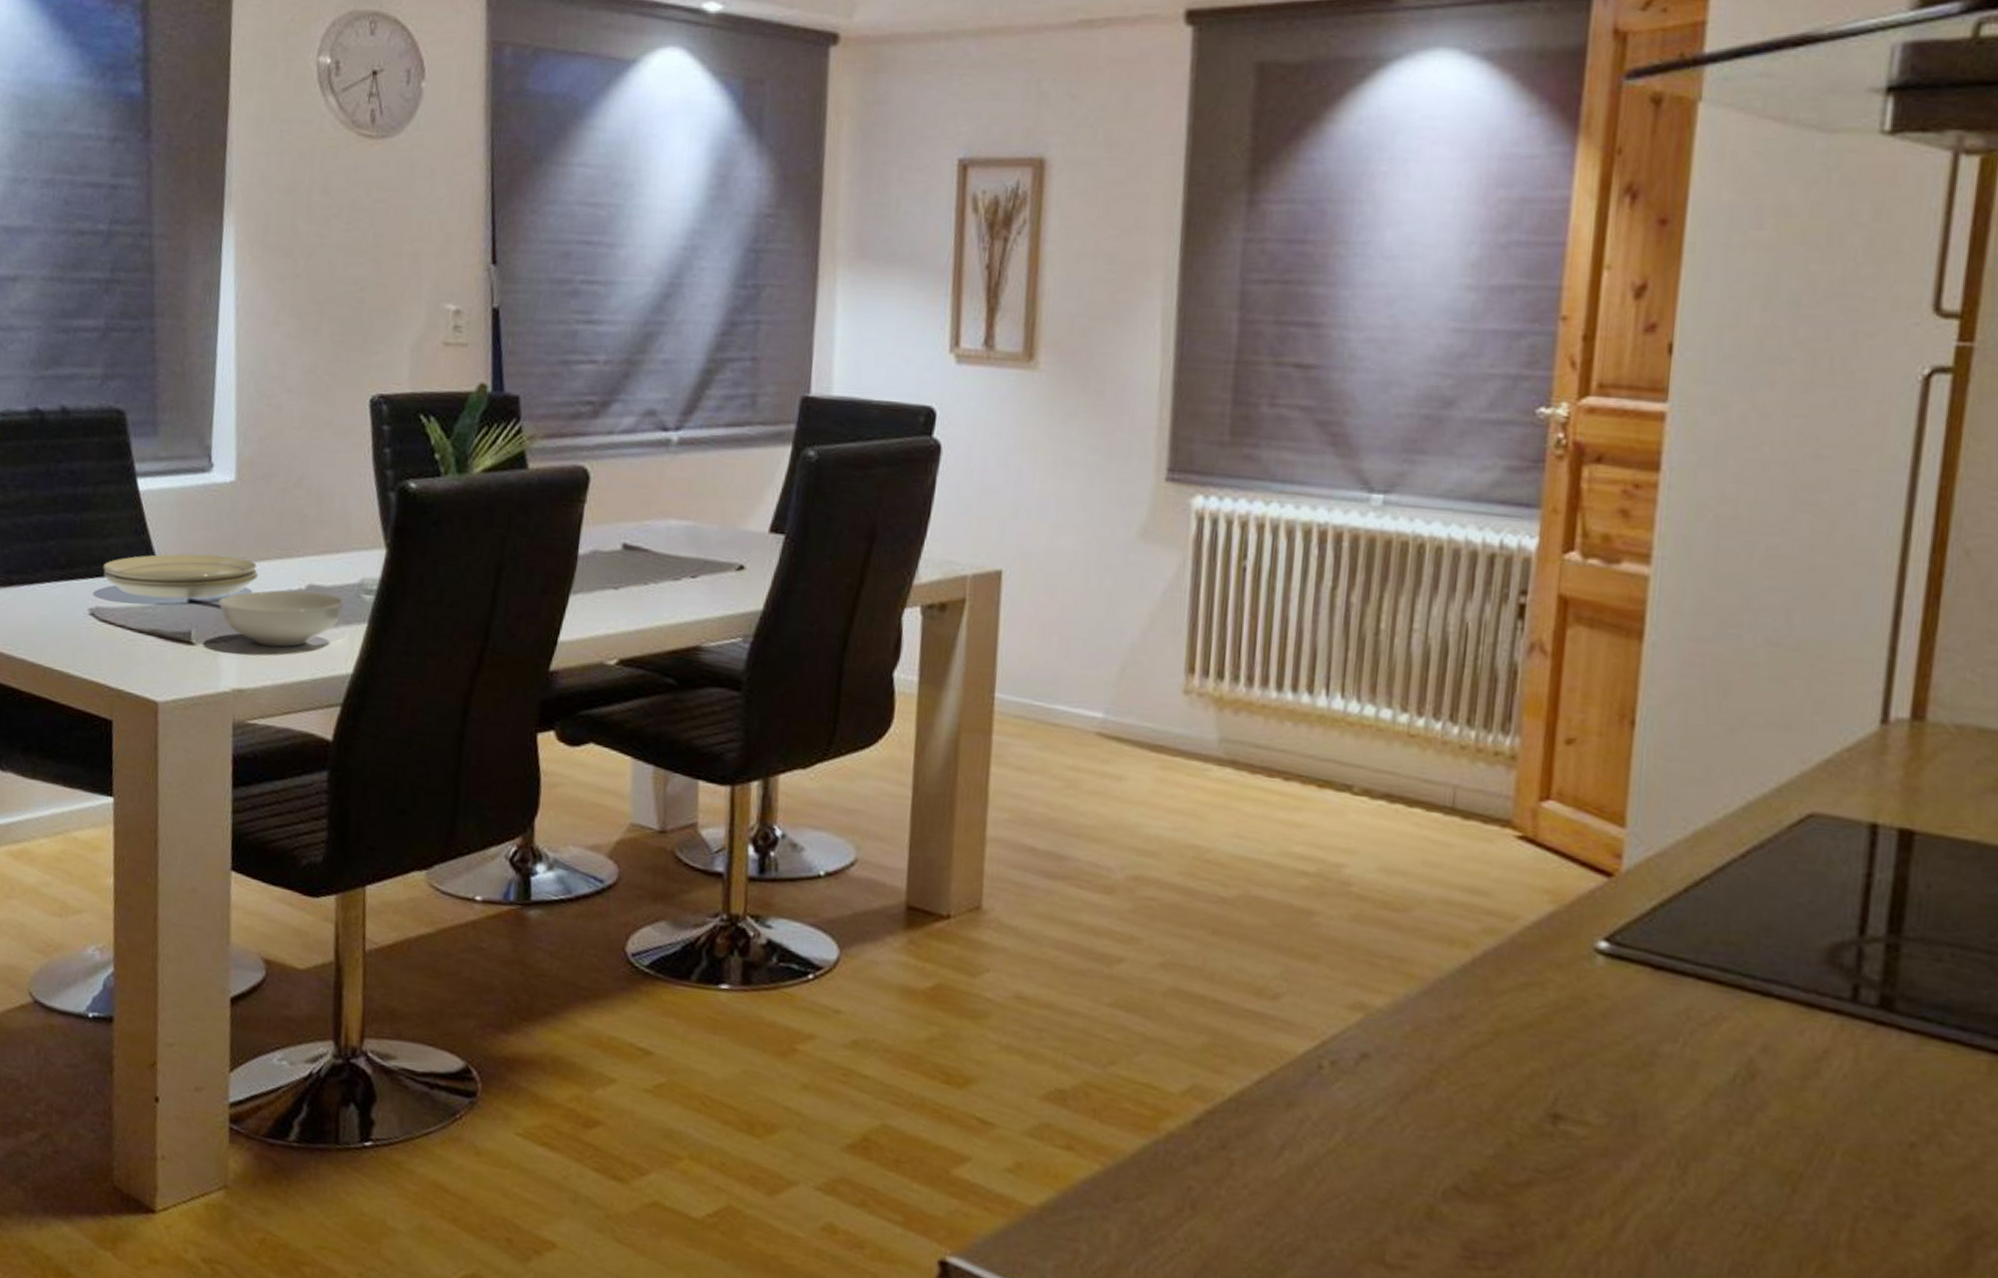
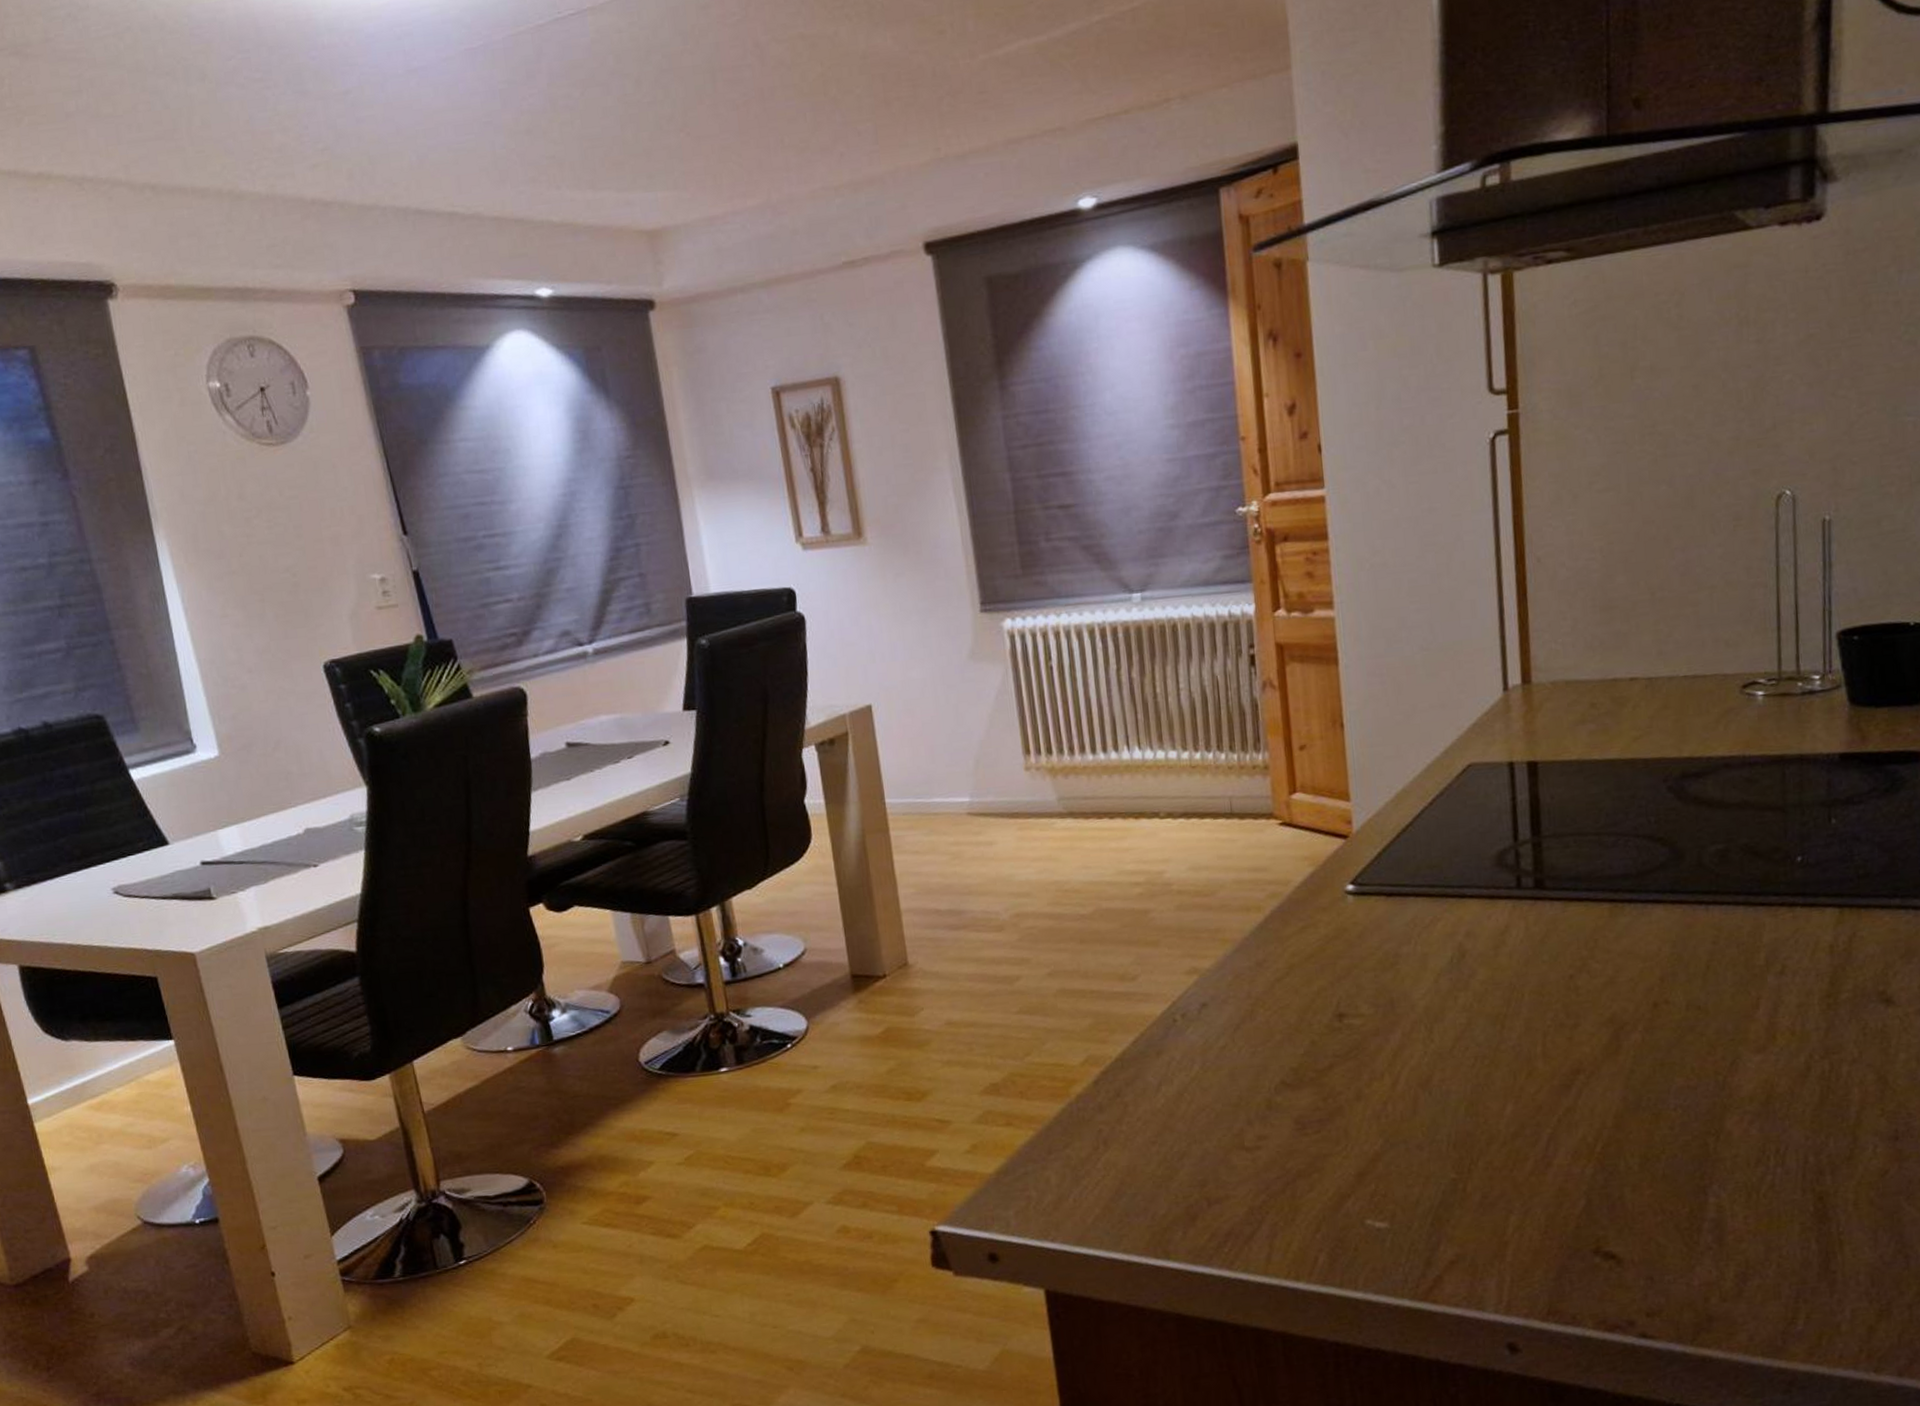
plate: present [102,554,258,599] -> none [115,818,259,870]
bowl: present [218,590,345,647] -> none [228,832,341,887]

